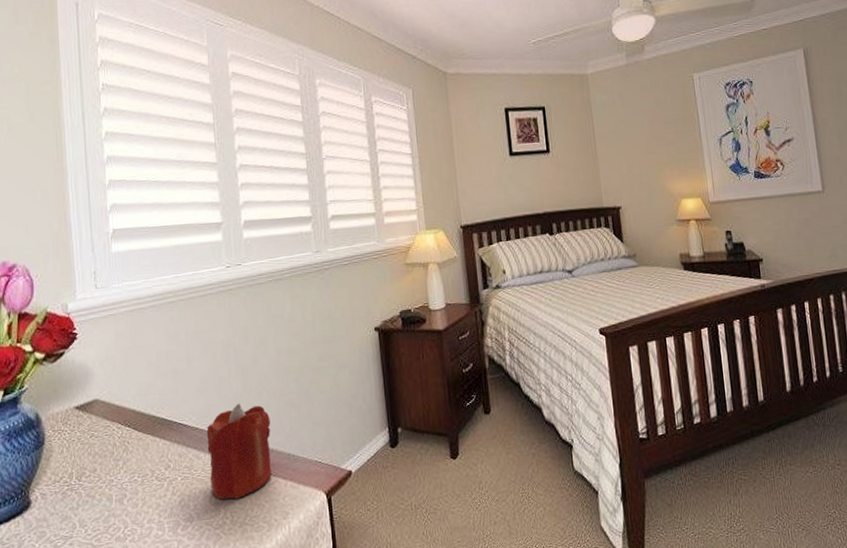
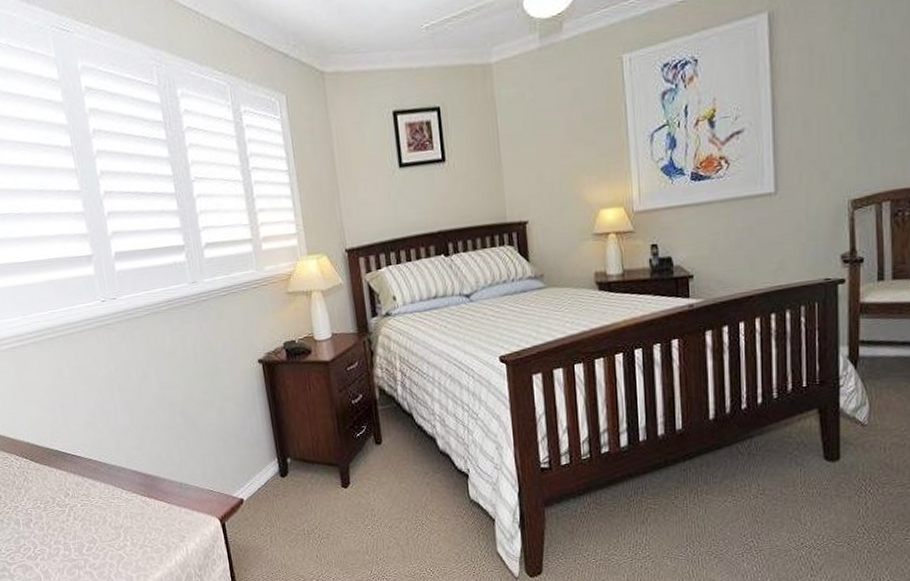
candle: present [206,403,272,499] -> none [99,436,166,524]

